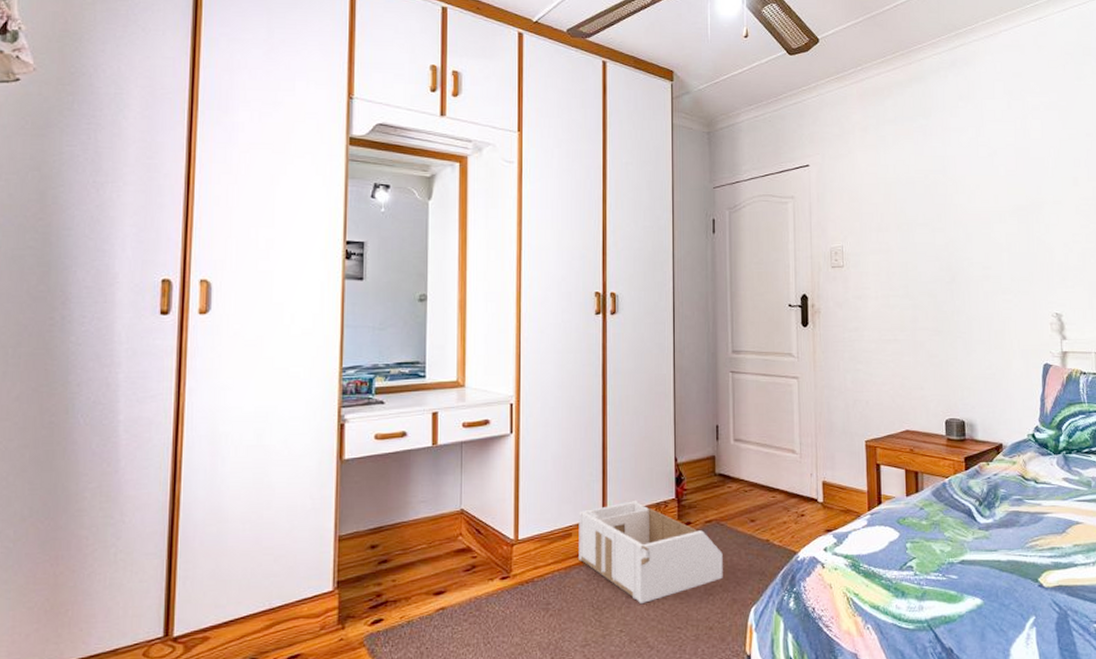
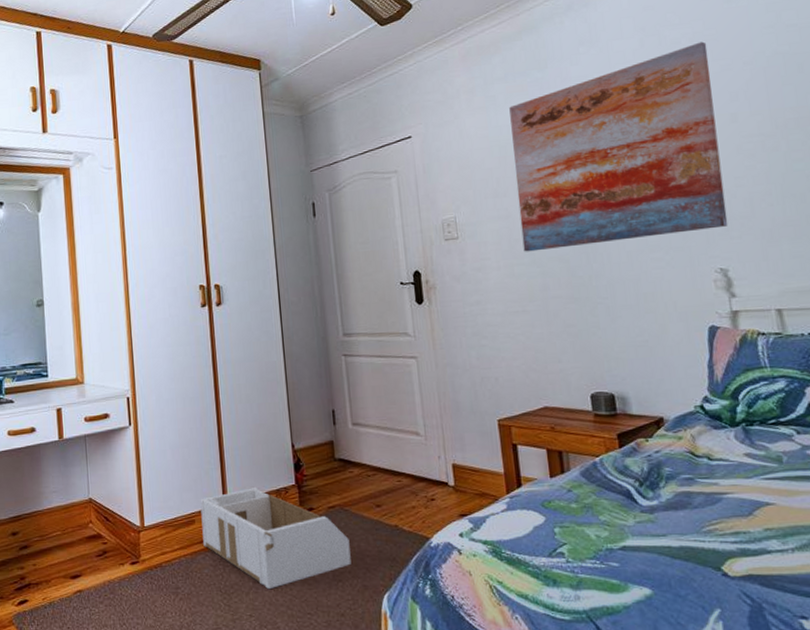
wall art: none [896,111,1065,285] -> present [509,41,728,252]

